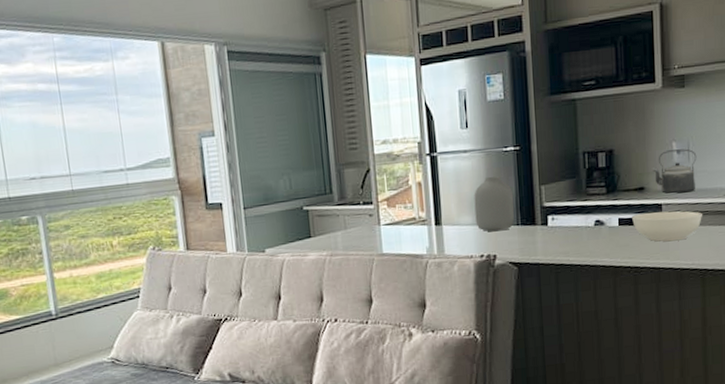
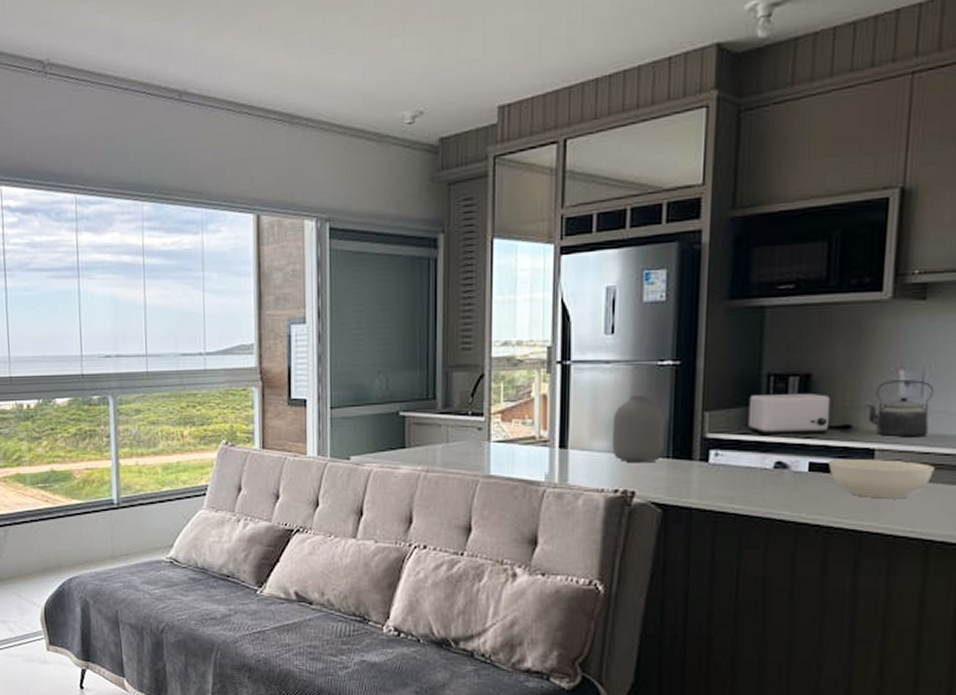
toaster: none [572,165,630,201] -> present [747,394,831,436]

